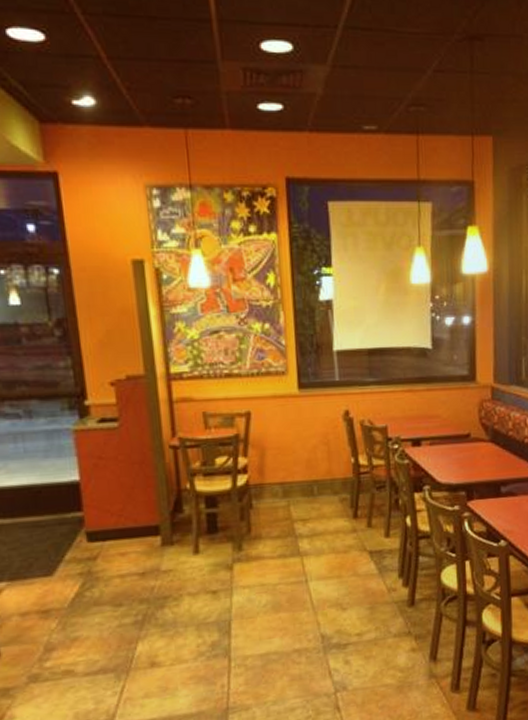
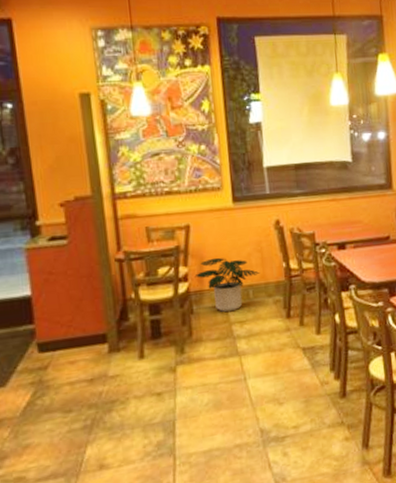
potted plant: none [255,449,326,509] -> present [194,257,260,312]

